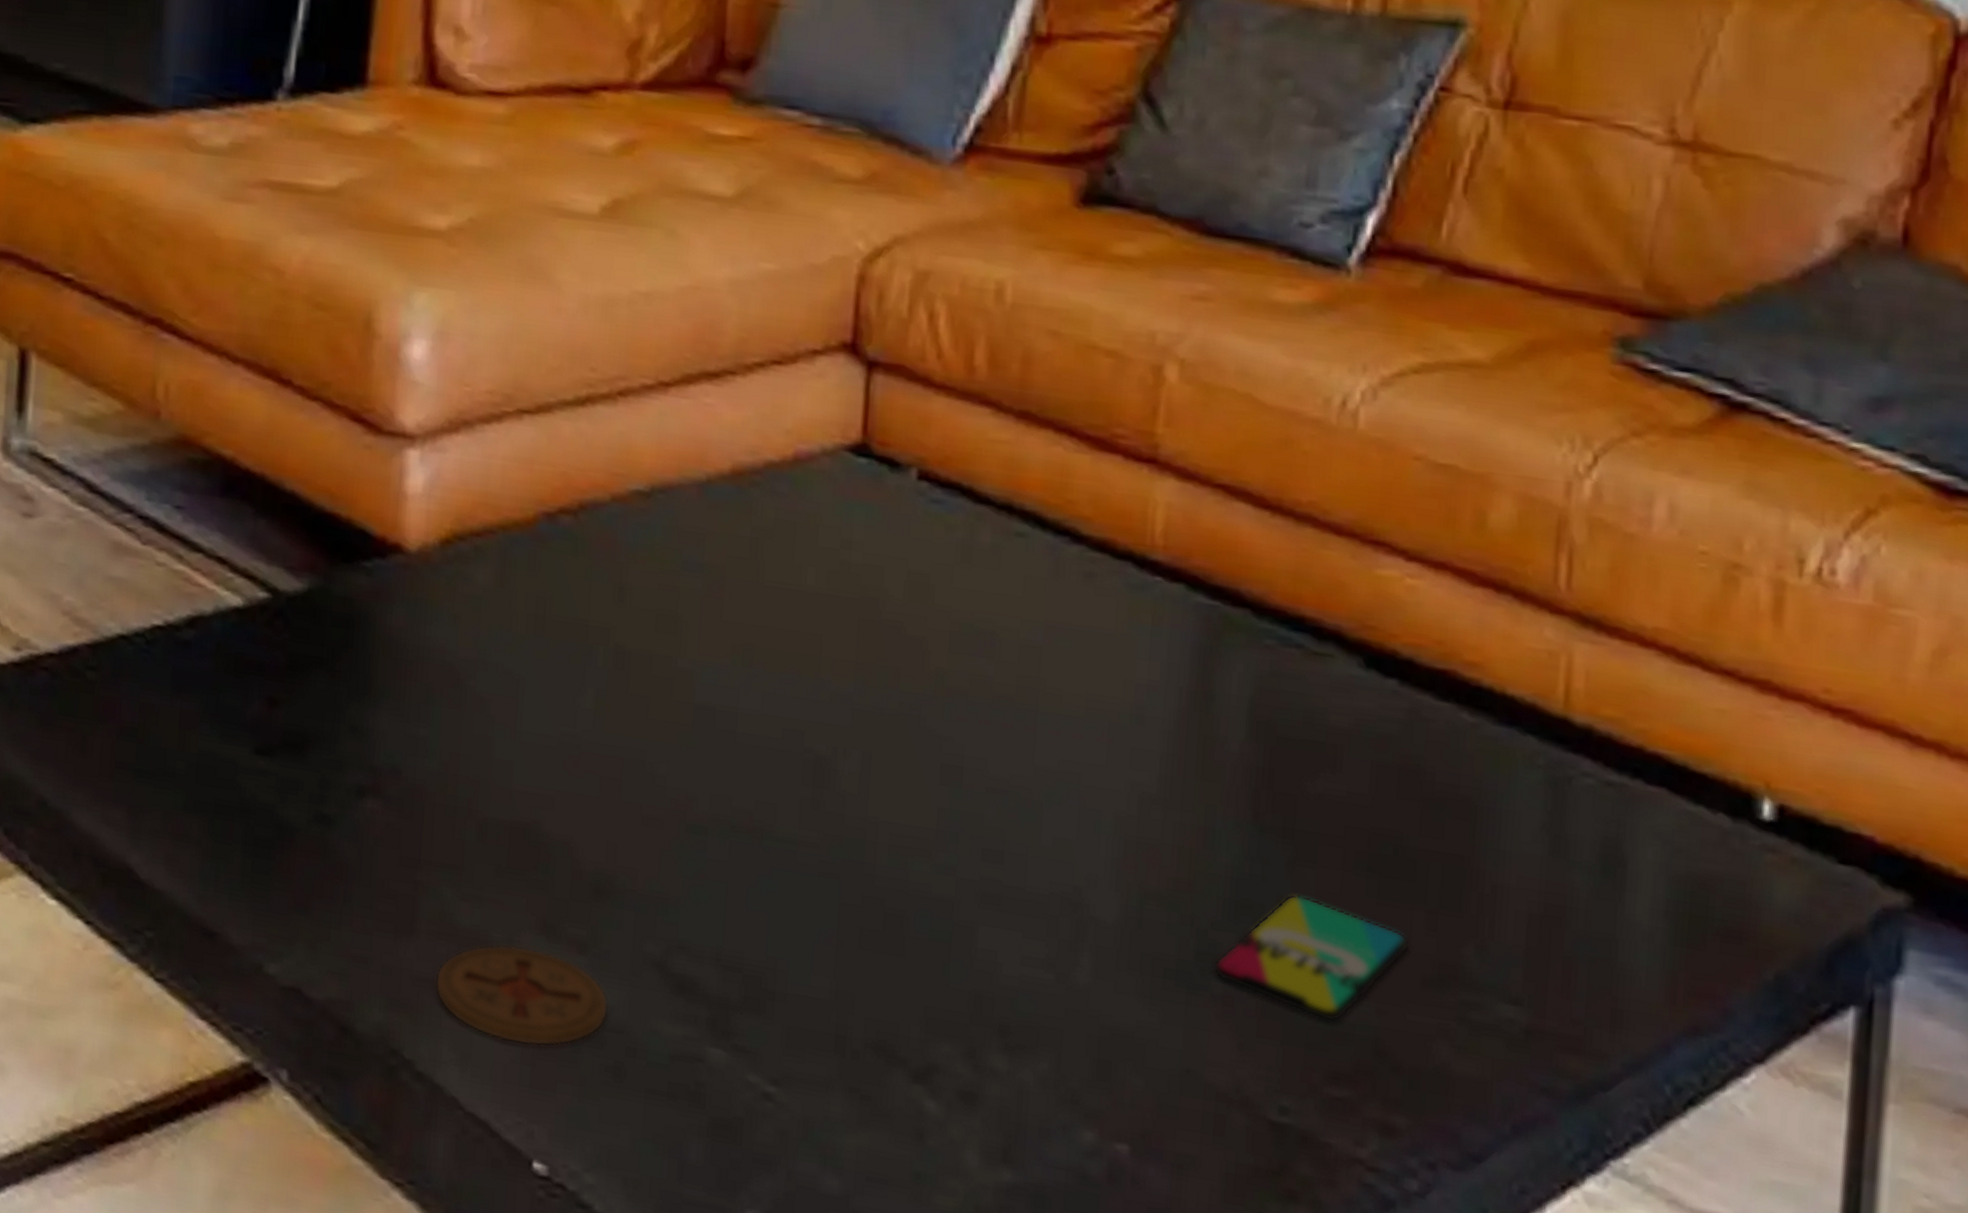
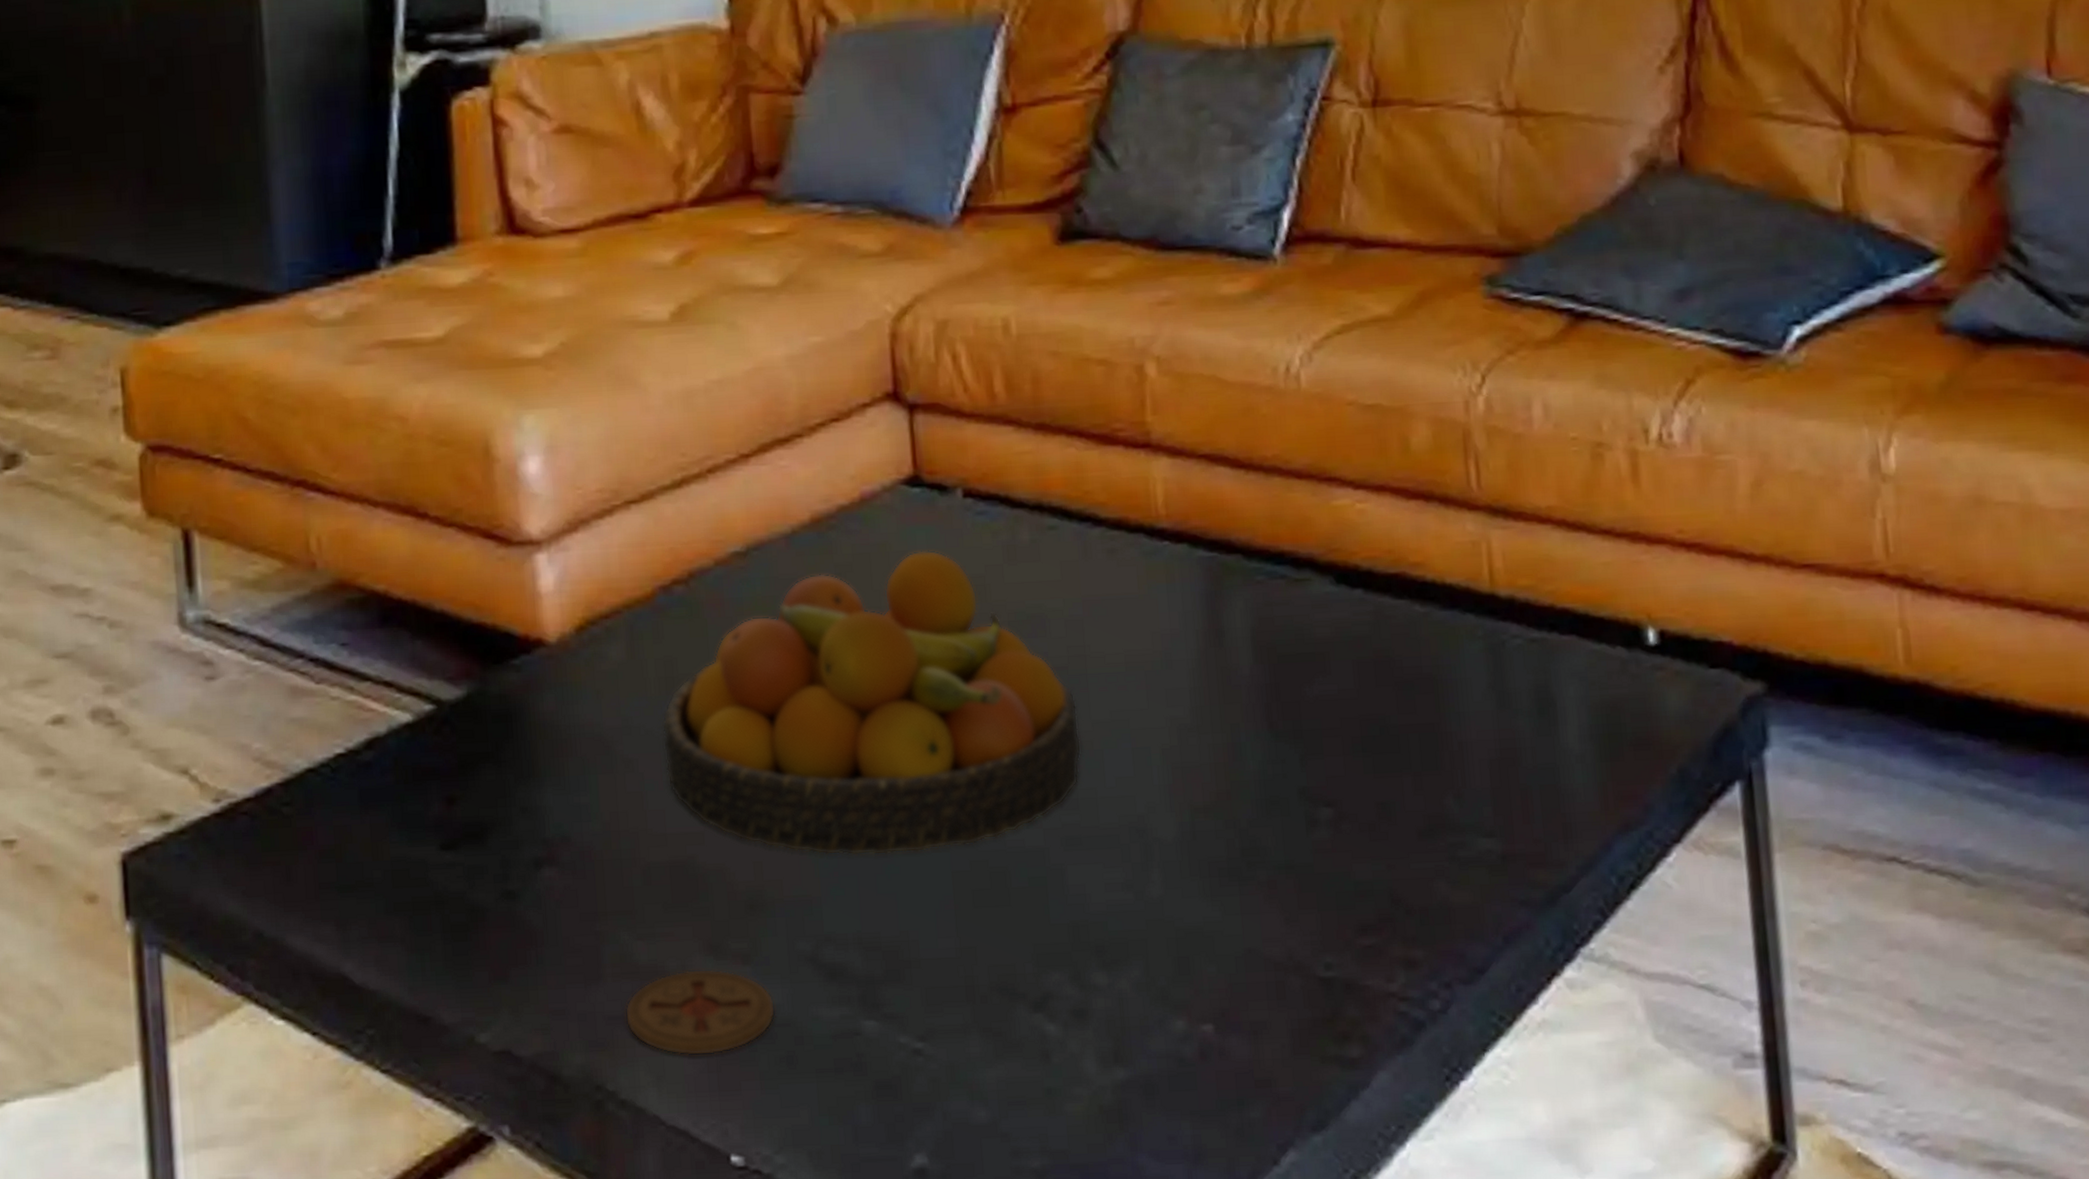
fruit bowl: none [521,530,1020,878] -> present [661,550,1082,856]
smartphone: present [1212,894,1411,1023] -> none [1255,784,1405,885]

